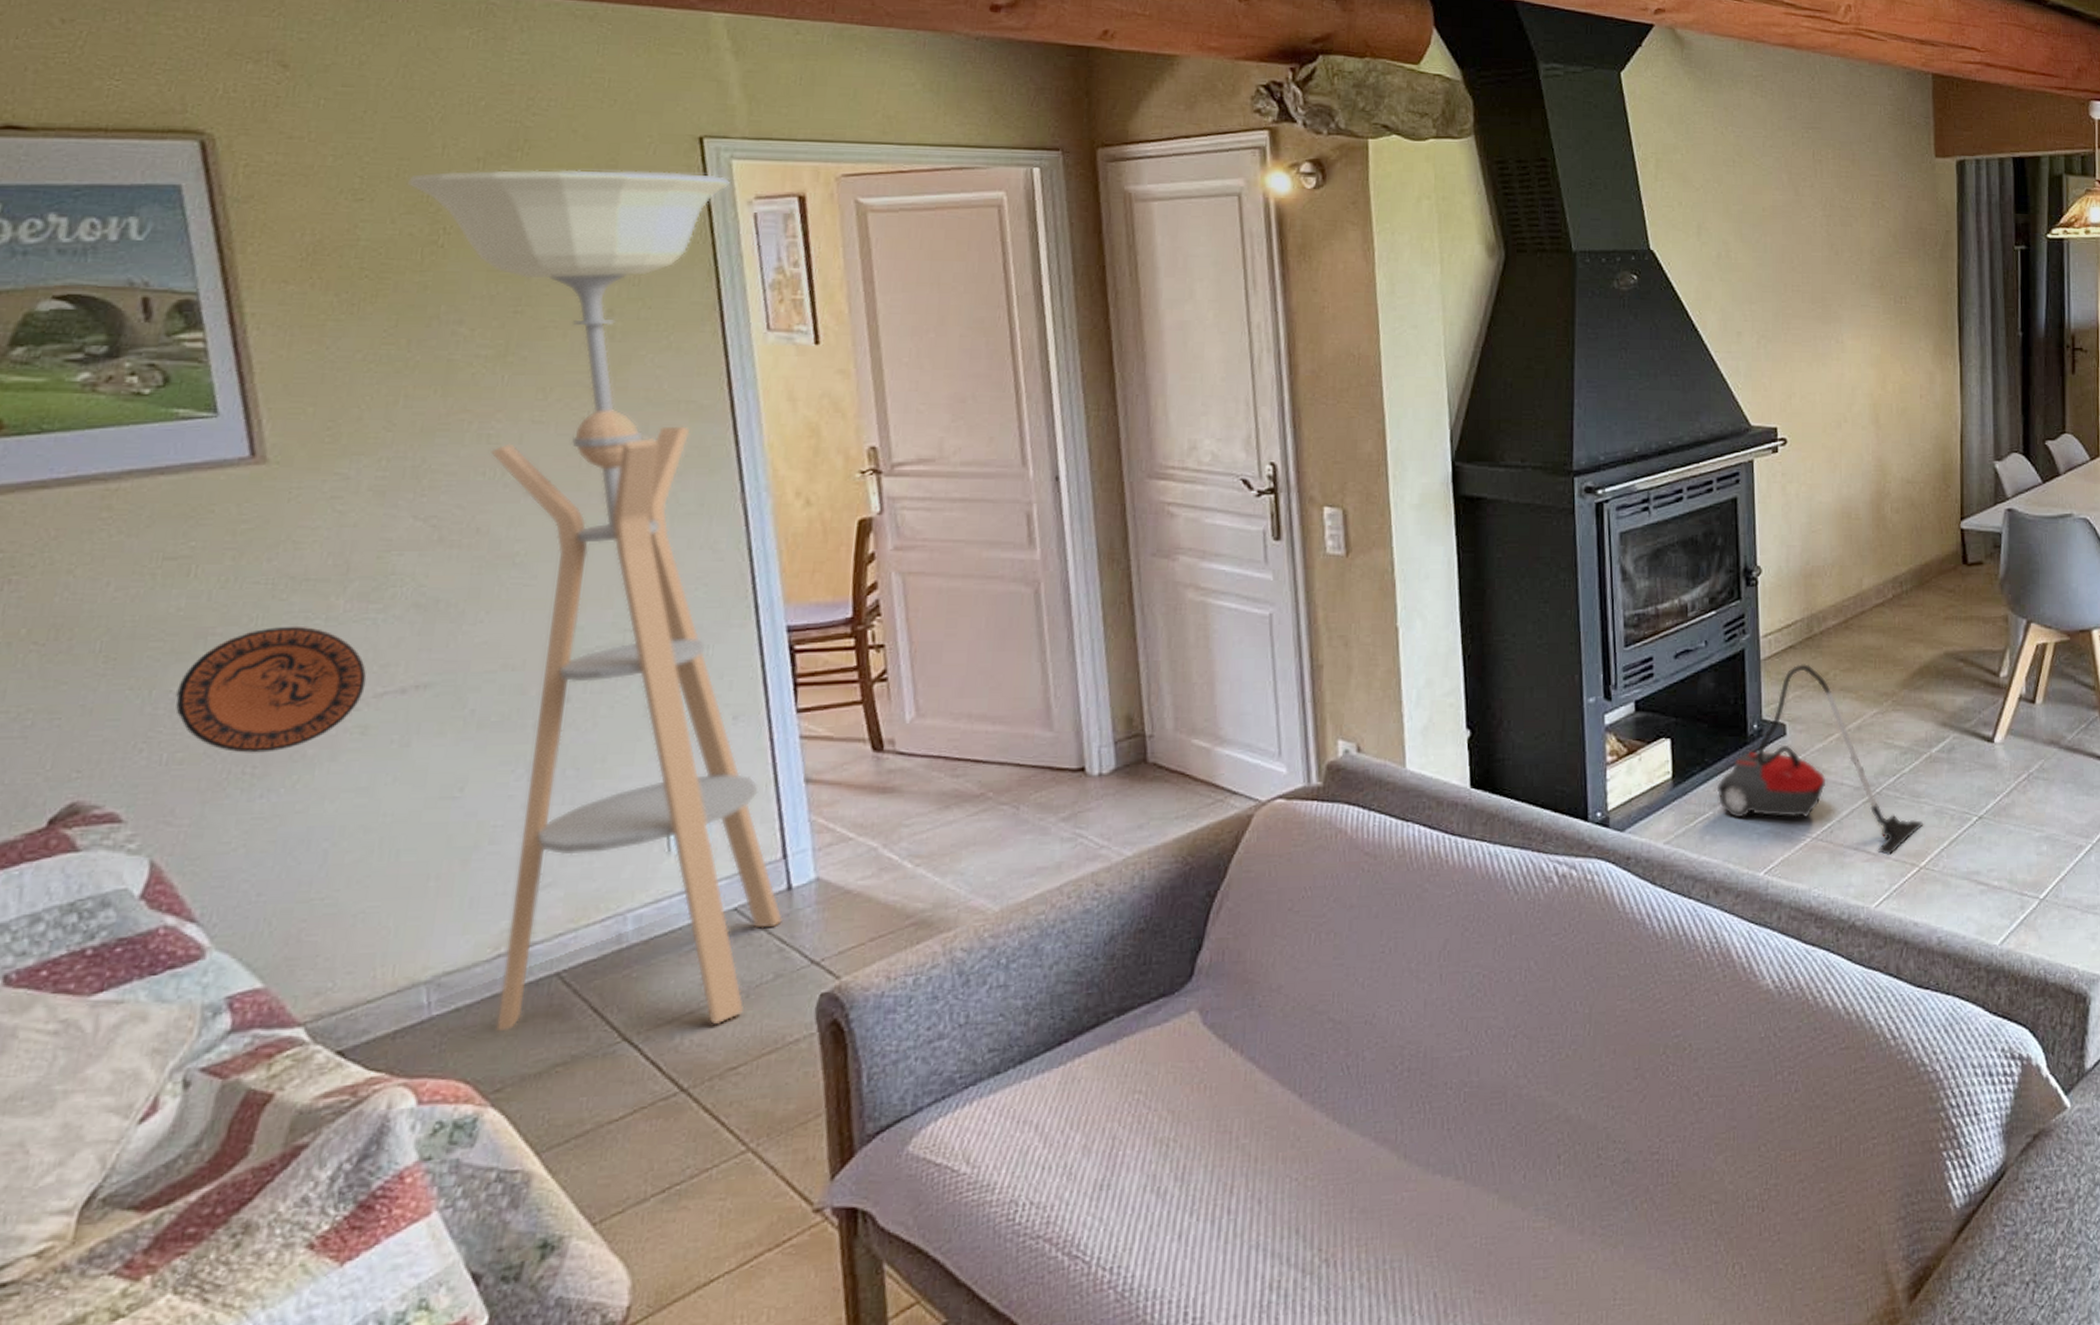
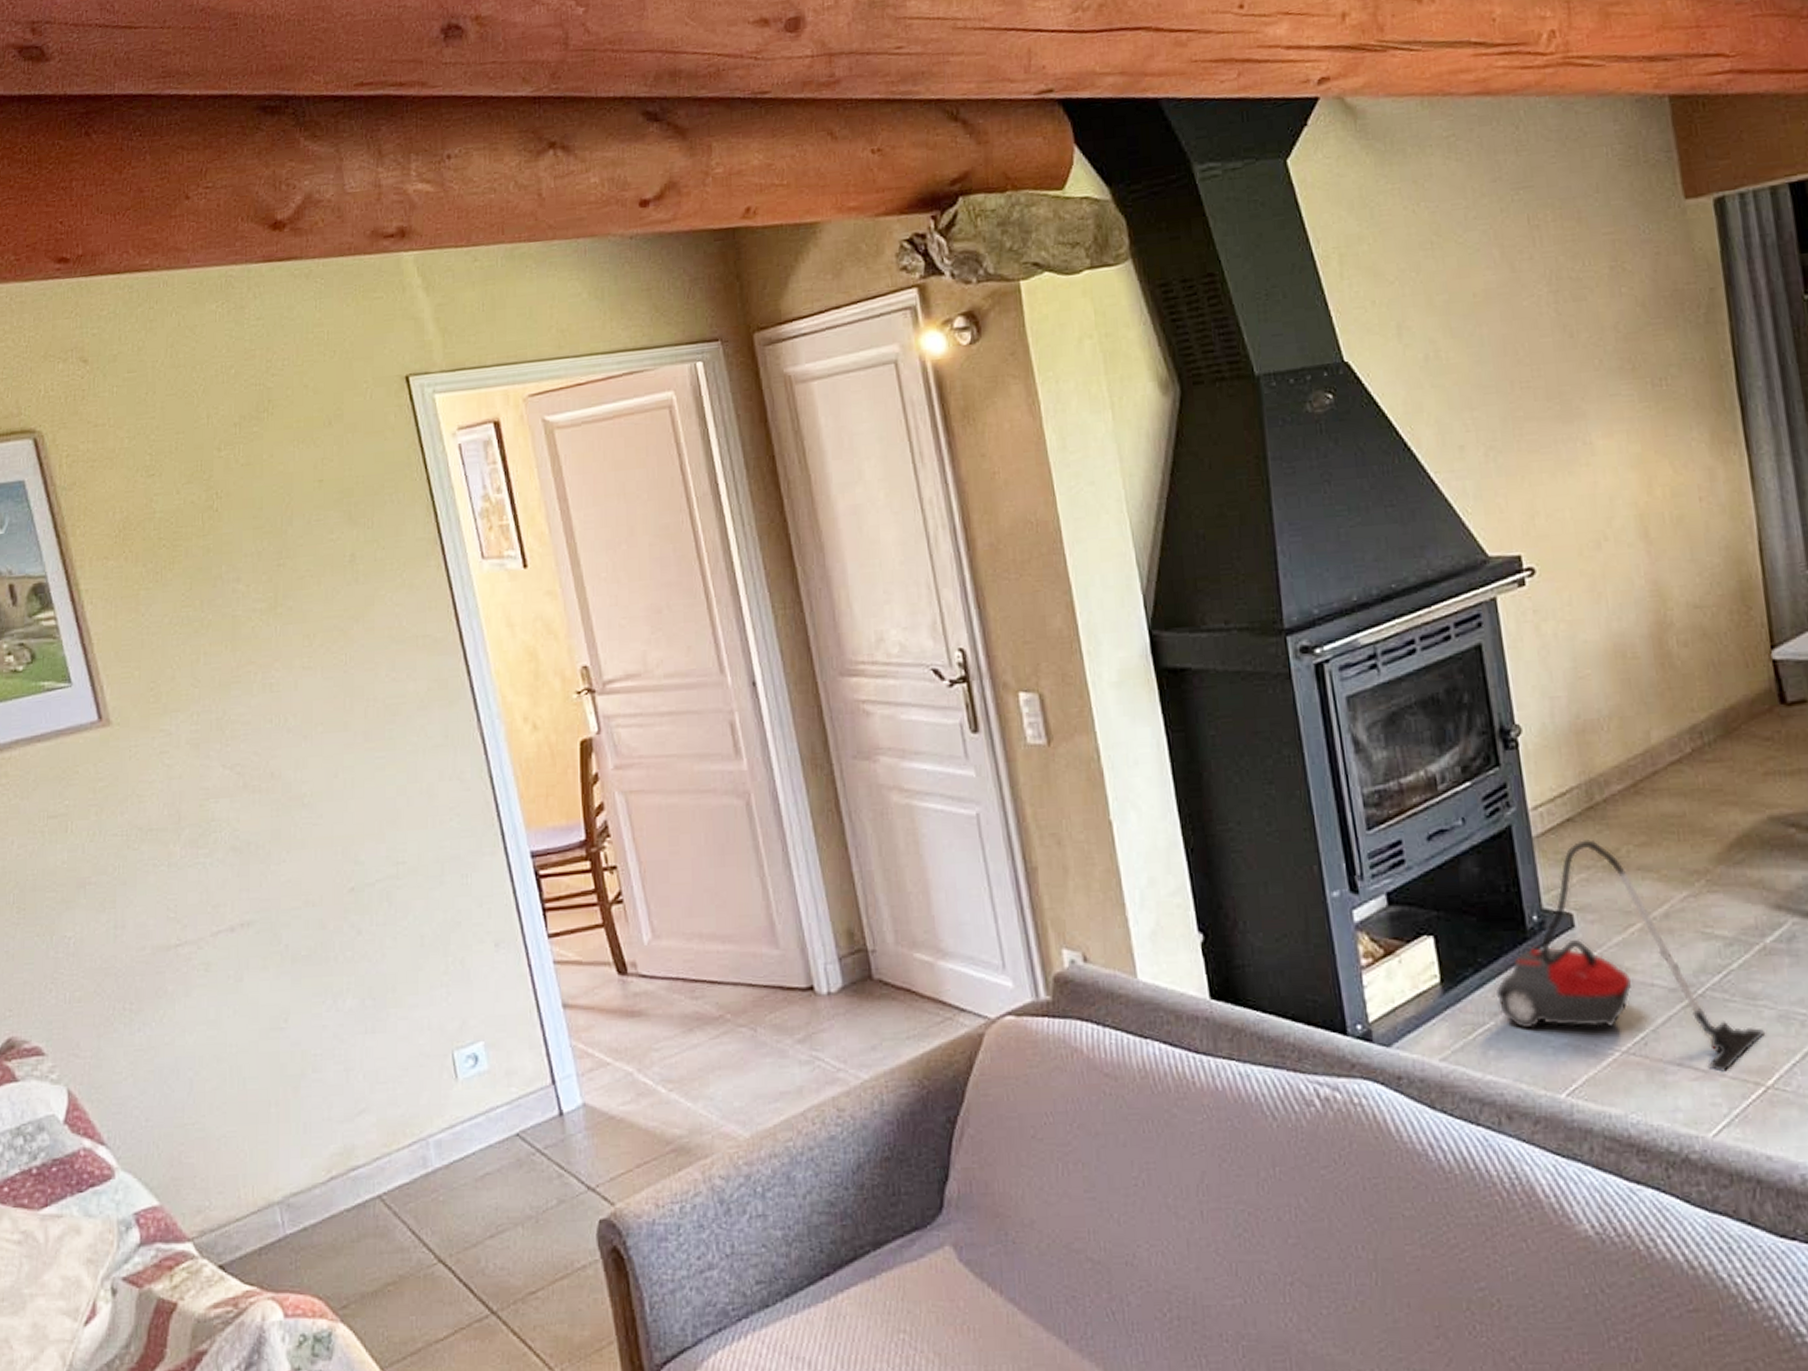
decorative plate: present [176,625,367,753] -> none [70,872,204,991]
floor lamp: present [406,170,782,1032] -> none [184,411,558,1251]

